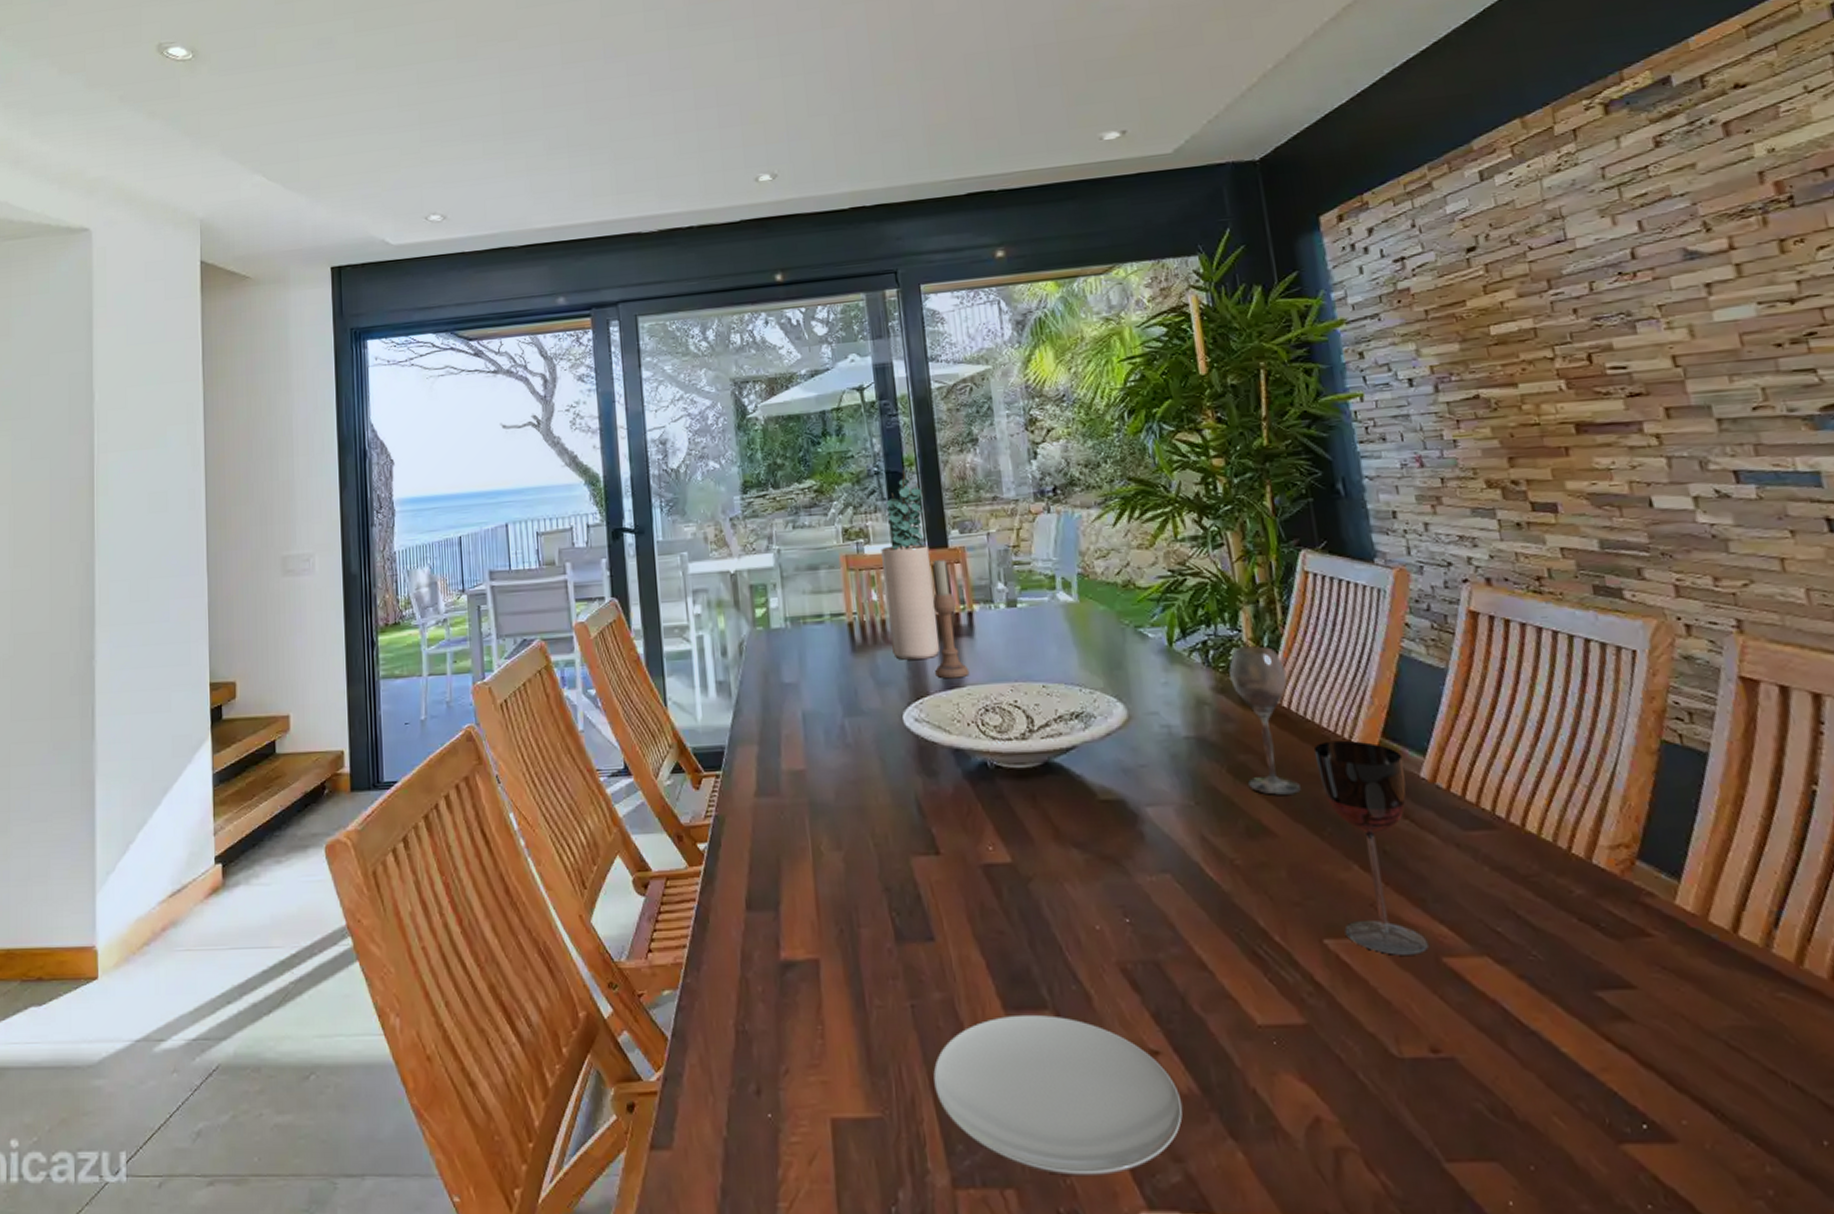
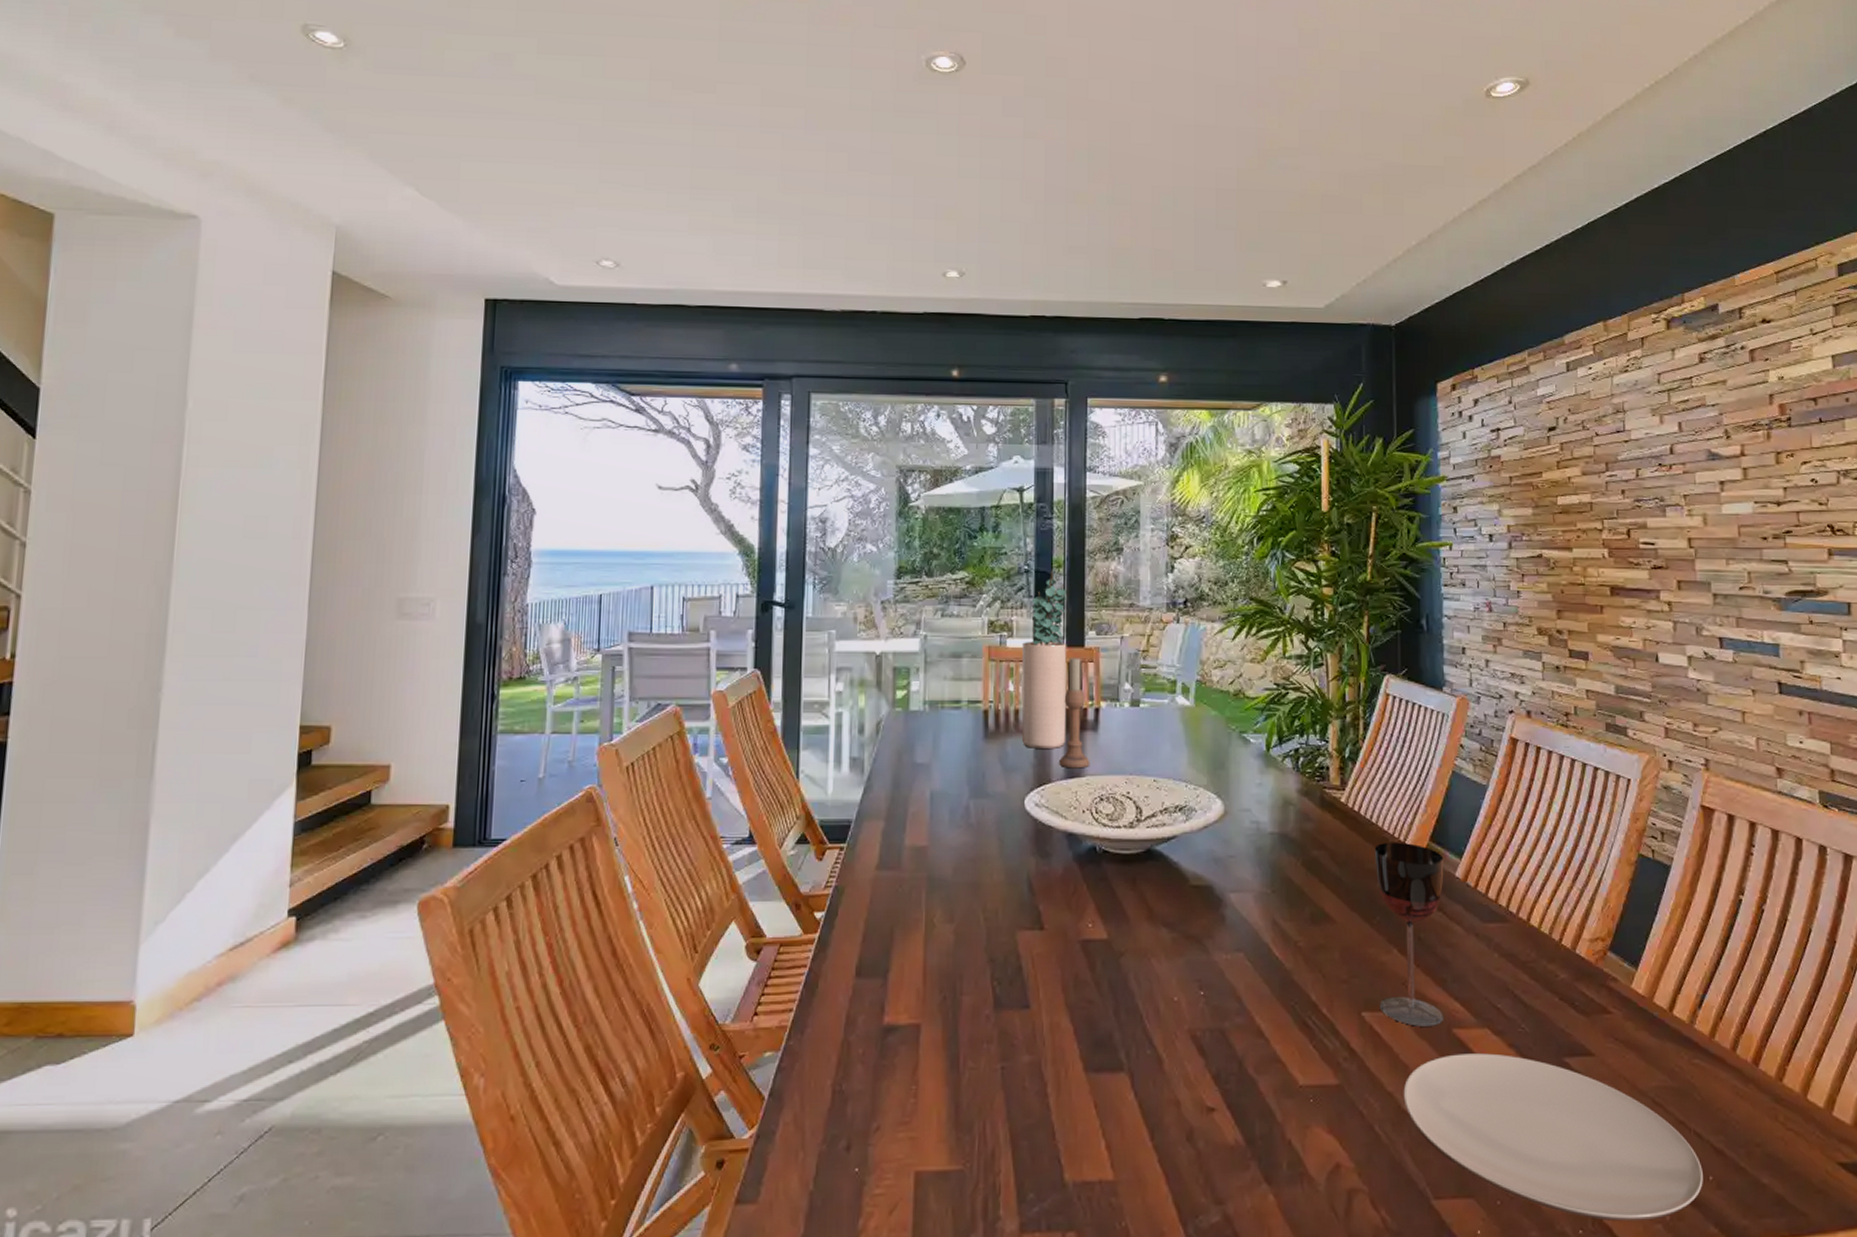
plate: present [933,1014,1183,1176] -> none [1014,1075,1229,1219]
wineglass: present [1229,646,1301,795] -> none [1314,756,1361,887]
plate: none [1388,986,1816,1196] -> present [1403,1053,1703,1222]

